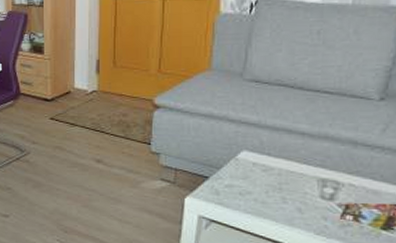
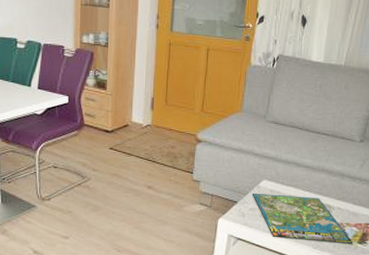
board game: none [228,166,375,230] -> present [252,192,354,244]

